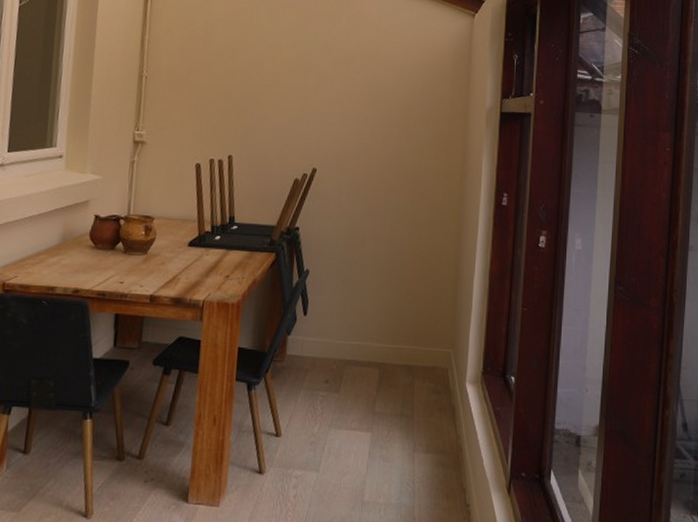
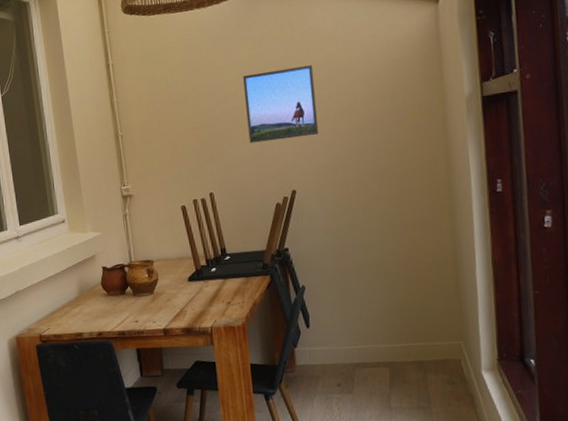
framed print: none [278,43,353,117] -> present [243,65,319,144]

